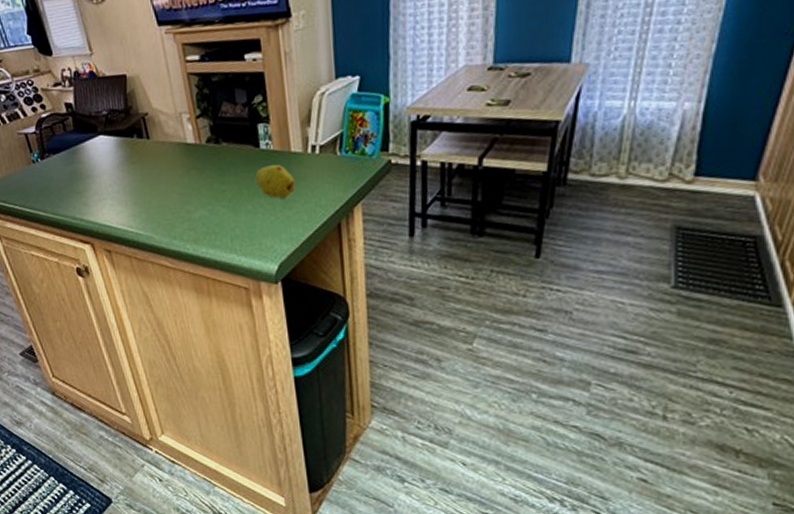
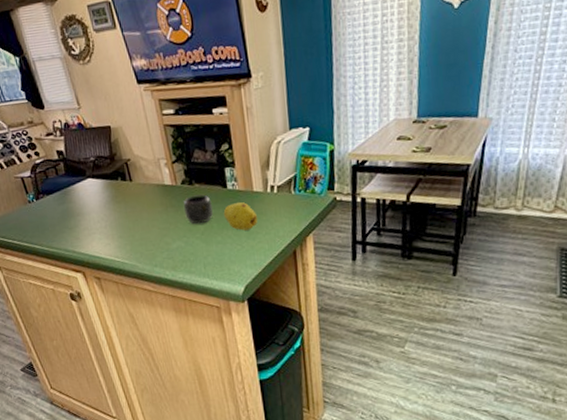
mug: none [208,155,243,190] -> present [183,194,213,225]

